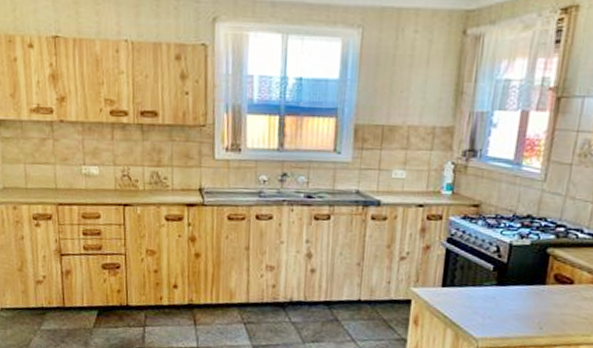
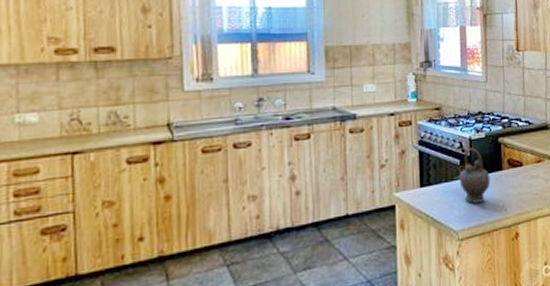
teapot: none [487,254,529,315] -> present [456,148,491,203]

